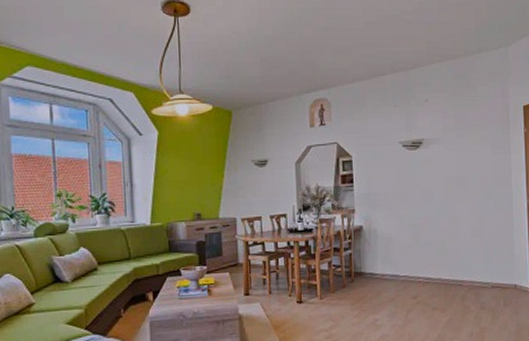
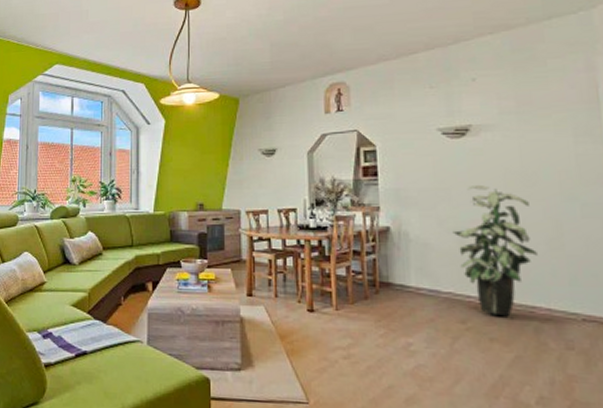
indoor plant: none [409,188,465,291] -> present [452,185,537,317]

